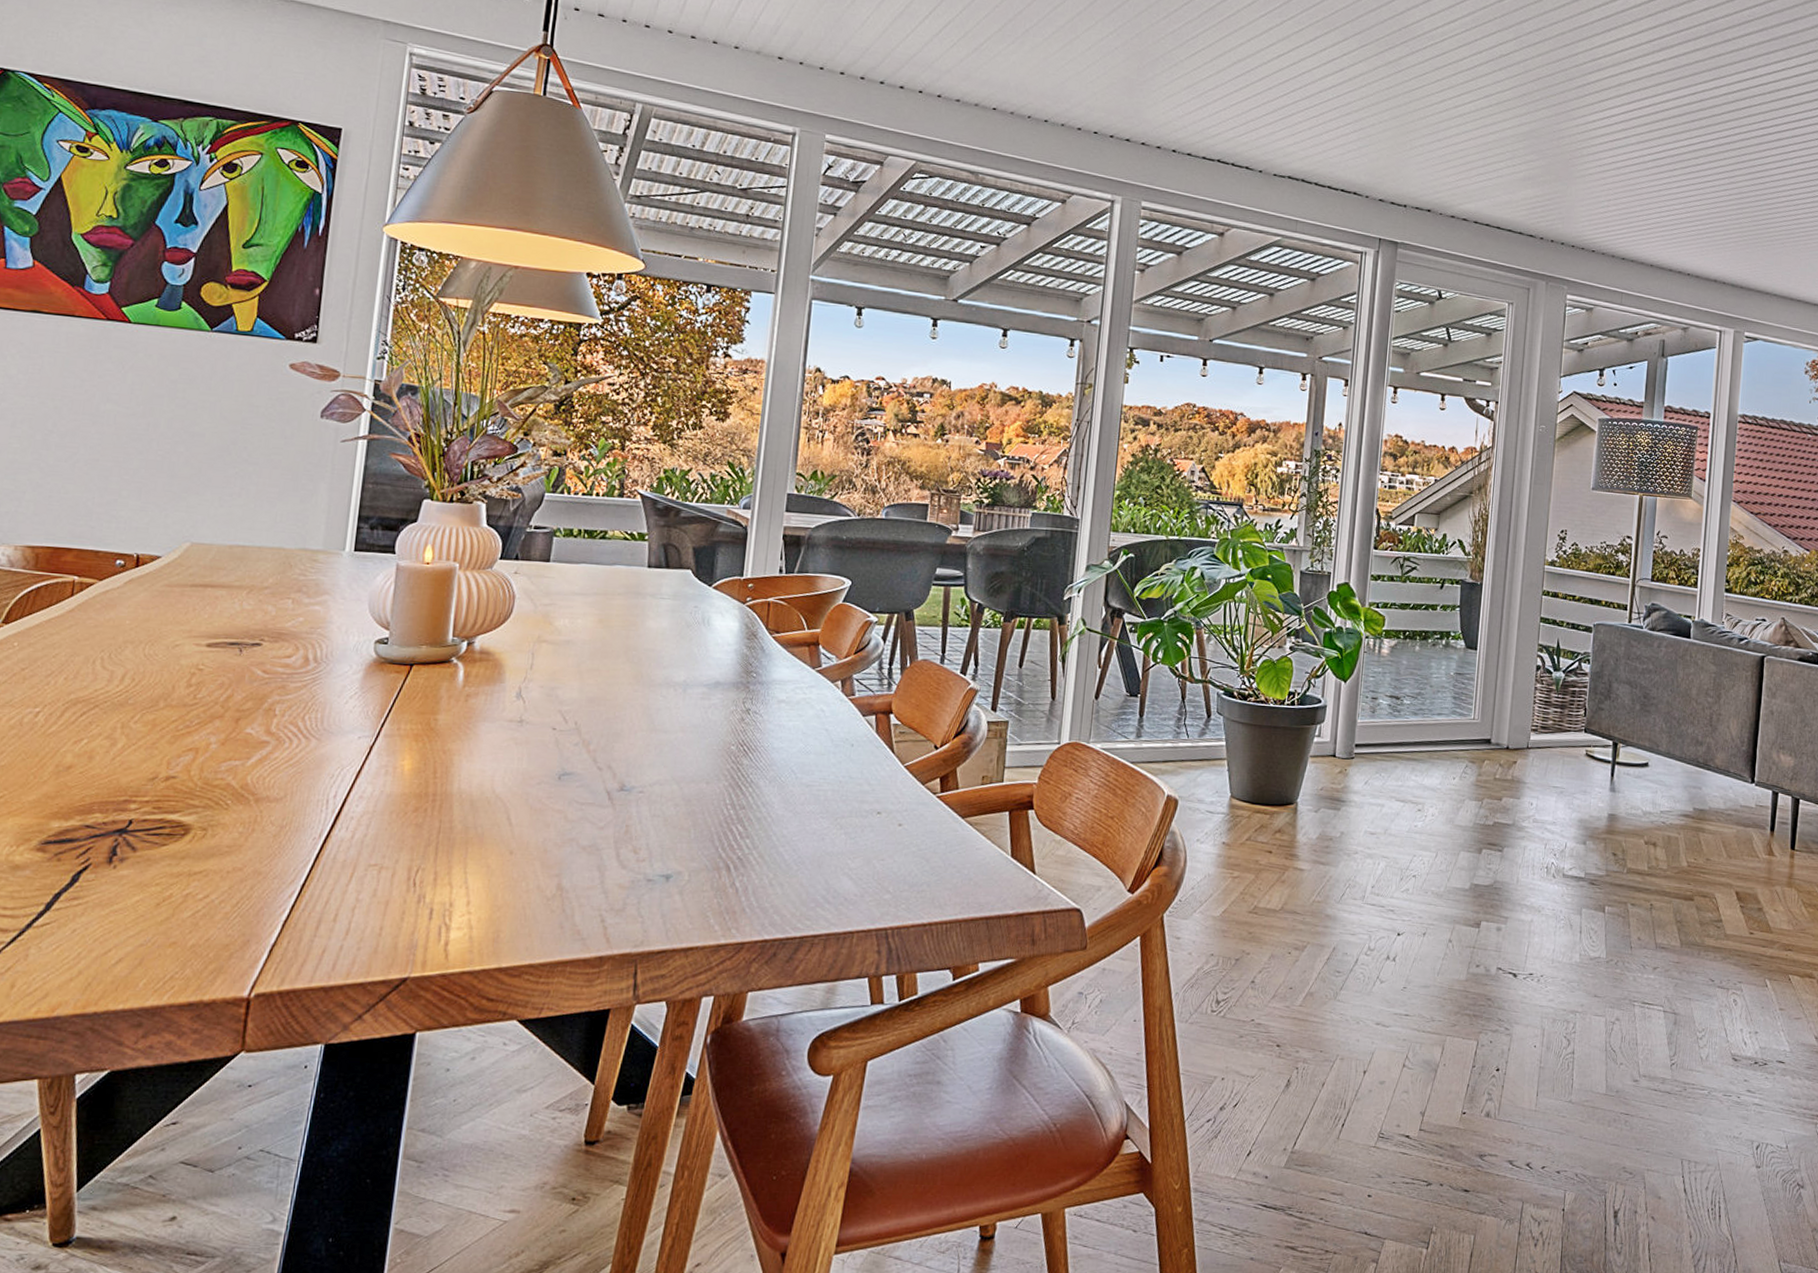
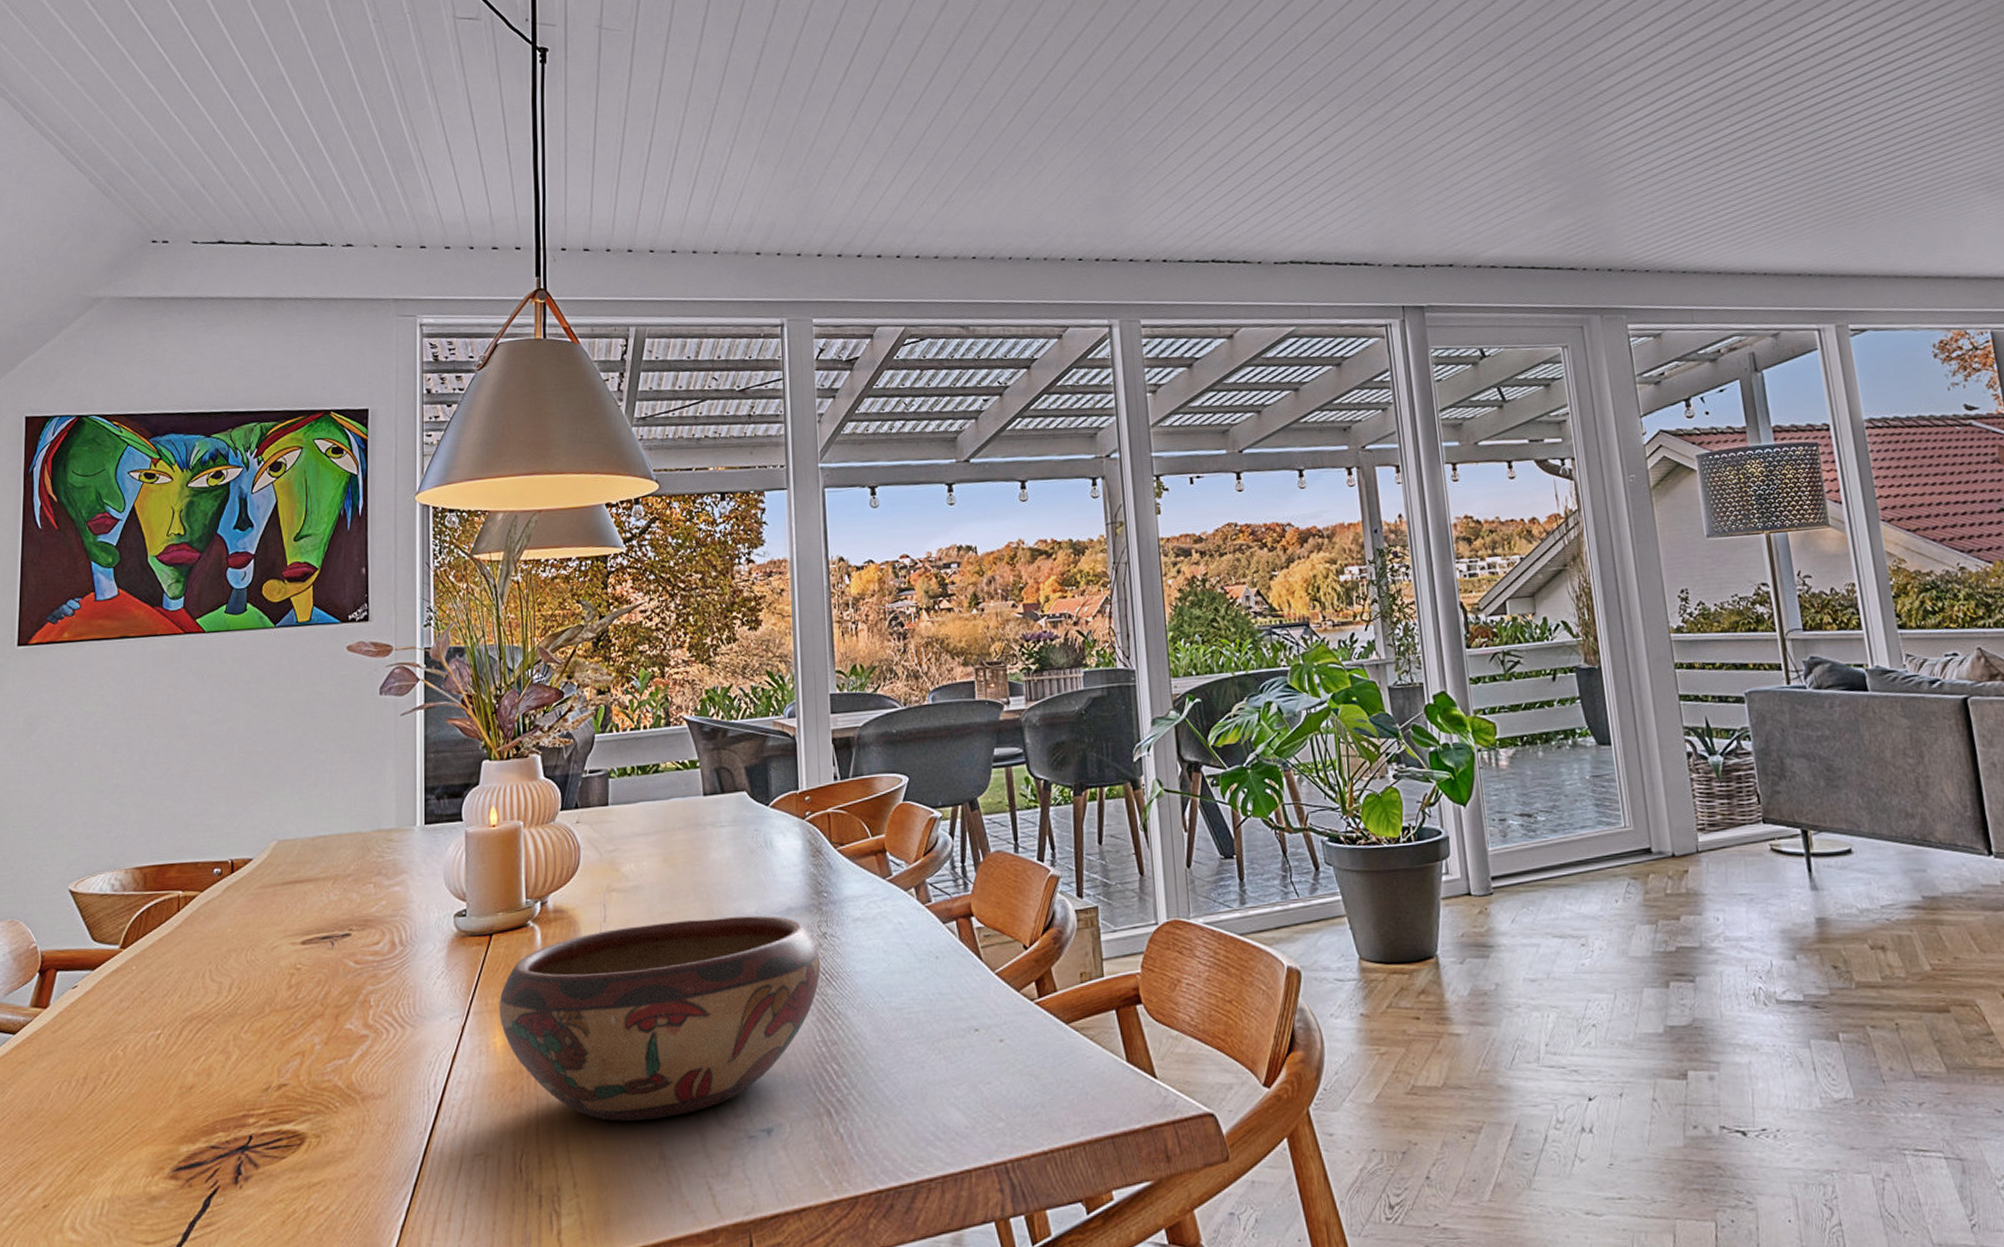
decorative bowl: none [410,677,741,854] -> present [499,915,821,1121]

